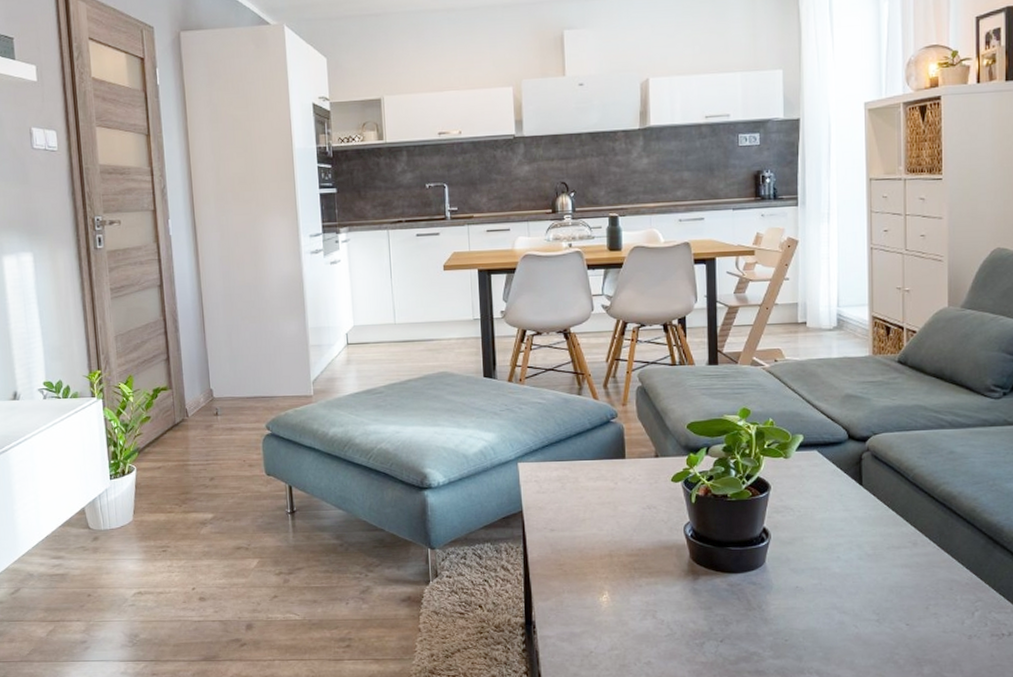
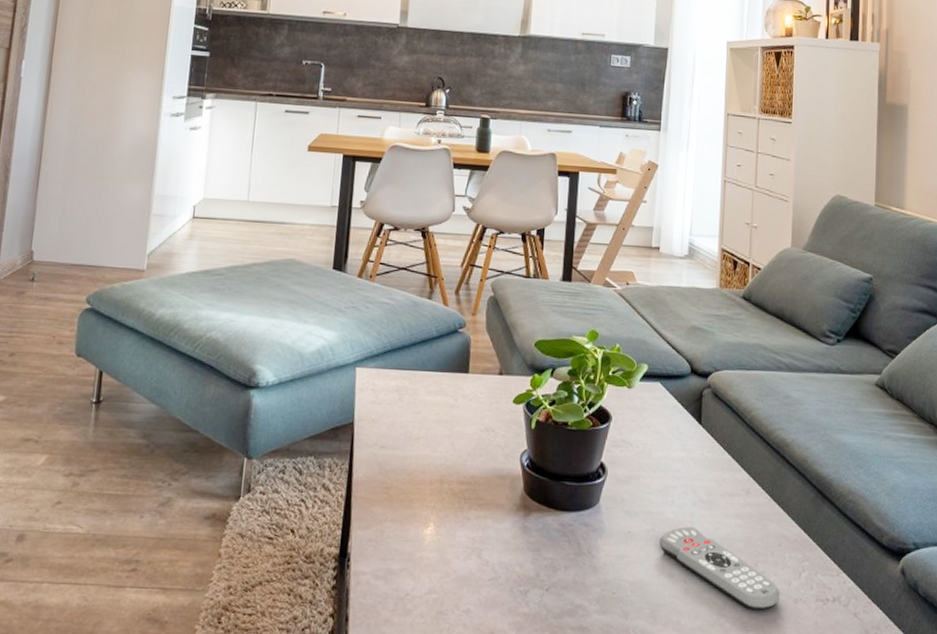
remote control: none [827,579,954,648] -> present [659,527,781,611]

